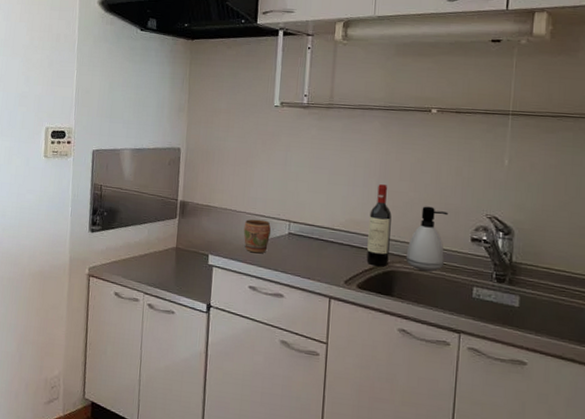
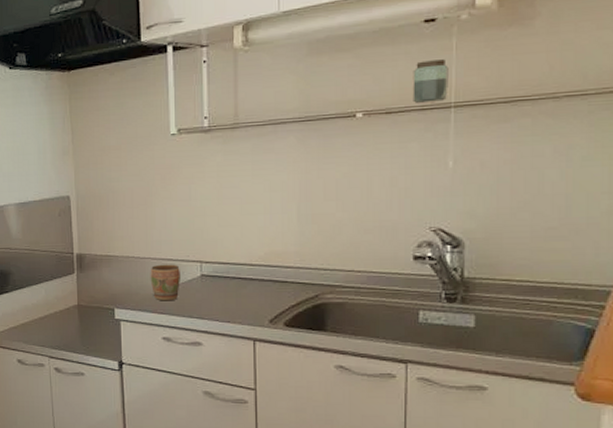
wine bottle: present [366,184,392,267] -> none [292,208,318,300]
soap dispenser: present [405,206,448,272] -> none [337,226,384,300]
peanut butter: none [480,73,508,109] -> present [414,59,447,104]

